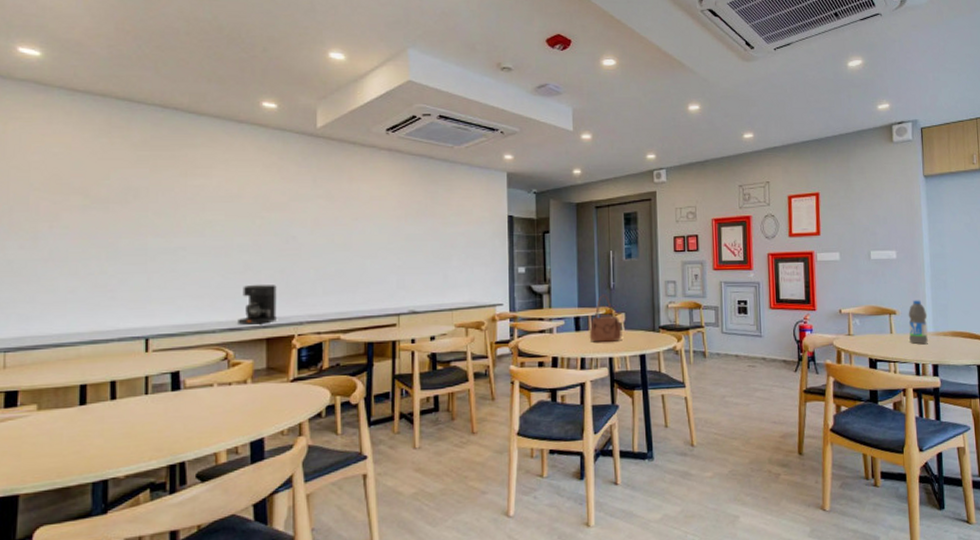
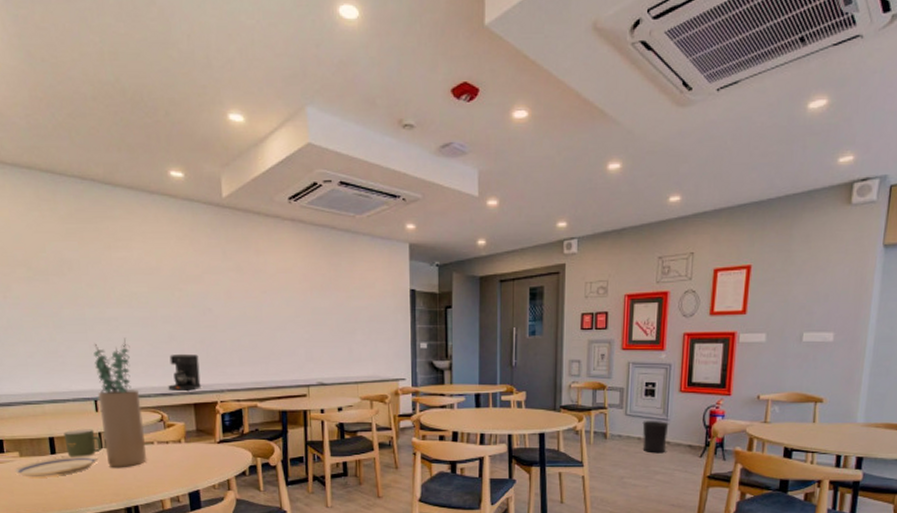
plate: none [27,404,140,436] -> present [14,456,98,478]
mug: none [100,372,148,408] -> present [64,429,103,457]
vase: none [150,268,204,417] -> present [94,337,147,467]
handbag: present [589,295,622,342] -> none [489,372,522,419]
waste bin: none [738,337,763,370] -> present [642,421,669,454]
water bottle: present [908,300,928,345] -> none [833,388,860,436]

